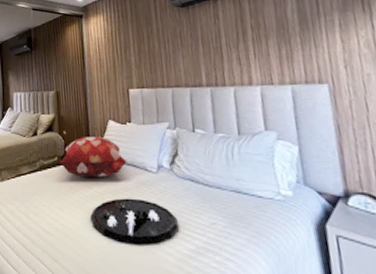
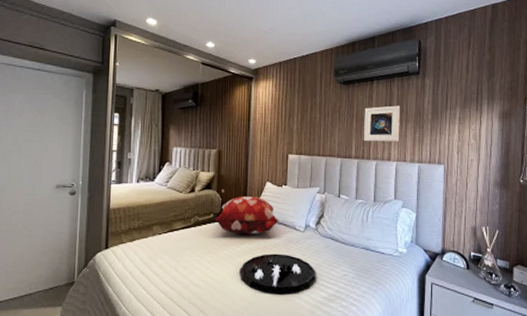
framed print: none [210,21,260,67] -> present [363,105,401,142]

